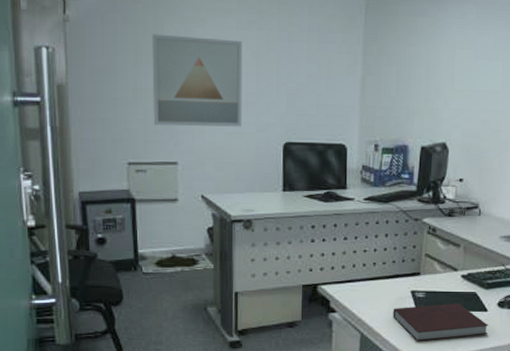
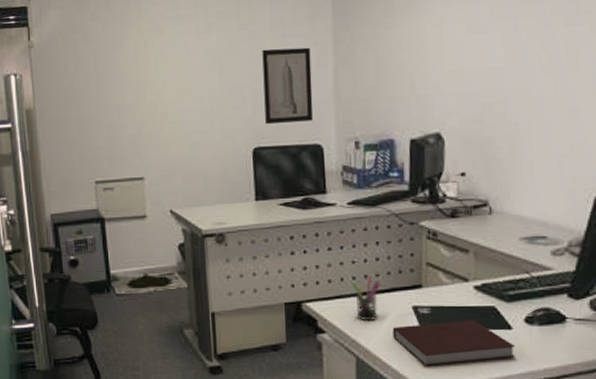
wall art: present [152,34,243,127] -> none [112,45,207,142]
wall art: none [297,51,342,123] -> present [262,47,313,125]
pen holder: none [362,264,386,303] -> present [352,276,380,322]

